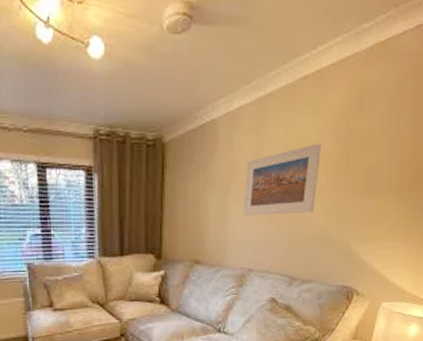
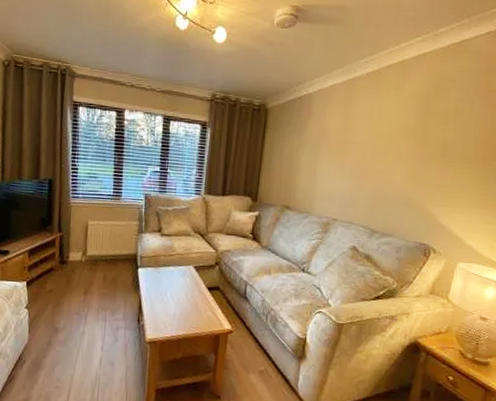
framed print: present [243,143,323,216] -> none [330,118,403,175]

